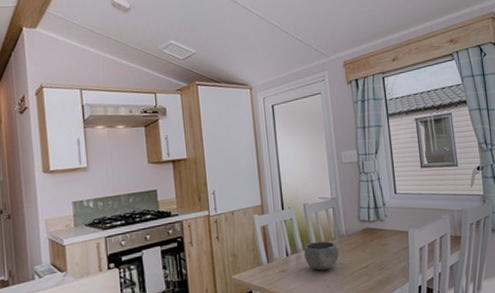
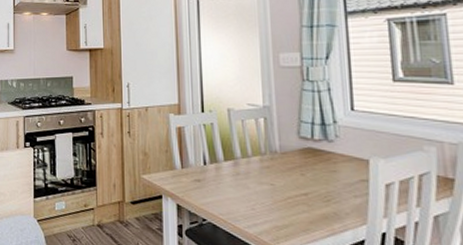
bowl: present [303,241,339,271] -> none [224,154,270,189]

